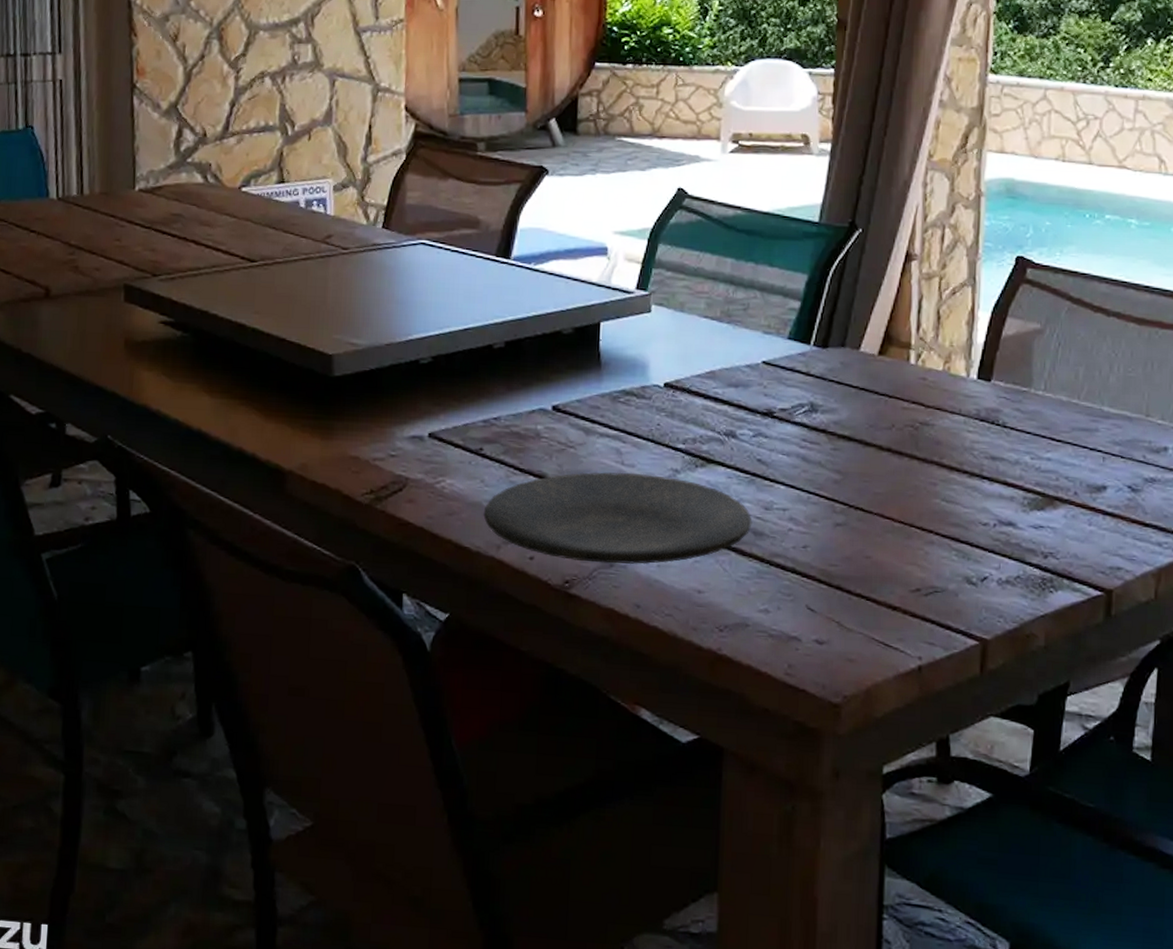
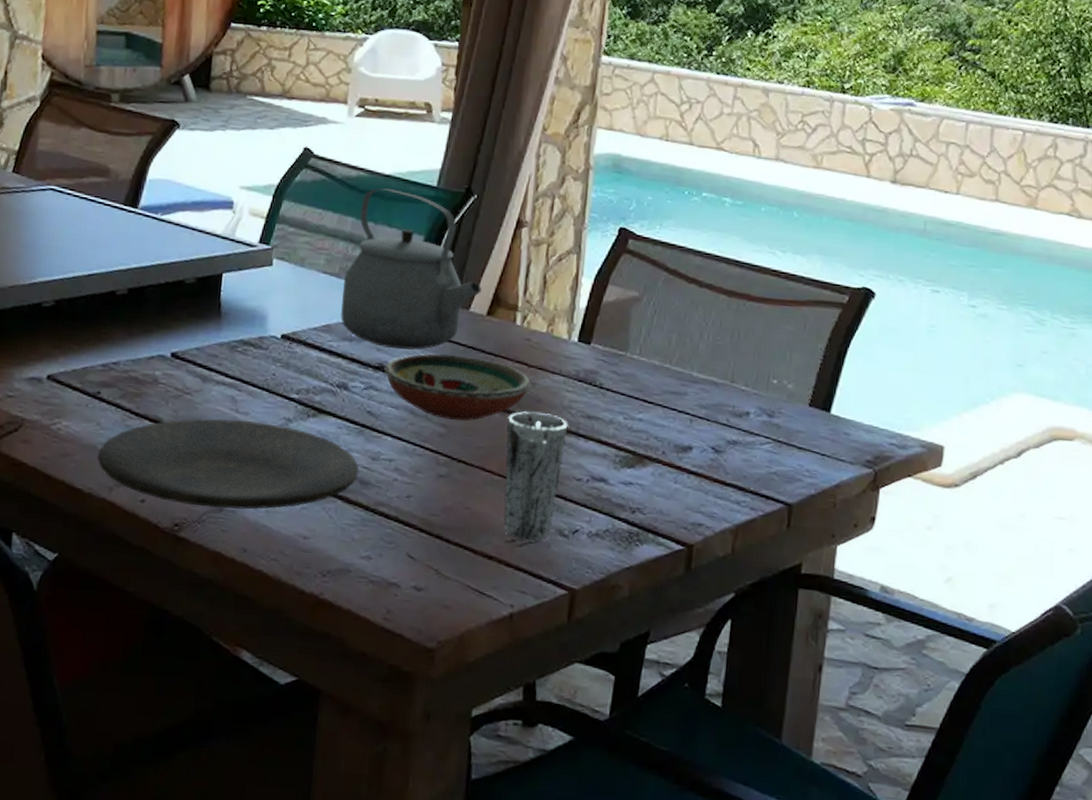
tea kettle: none [725,226,871,394] -> present [341,188,481,350]
decorative bowl: none [773,397,929,467] -> present [384,353,531,421]
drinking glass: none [905,453,971,590] -> present [503,410,568,542]

